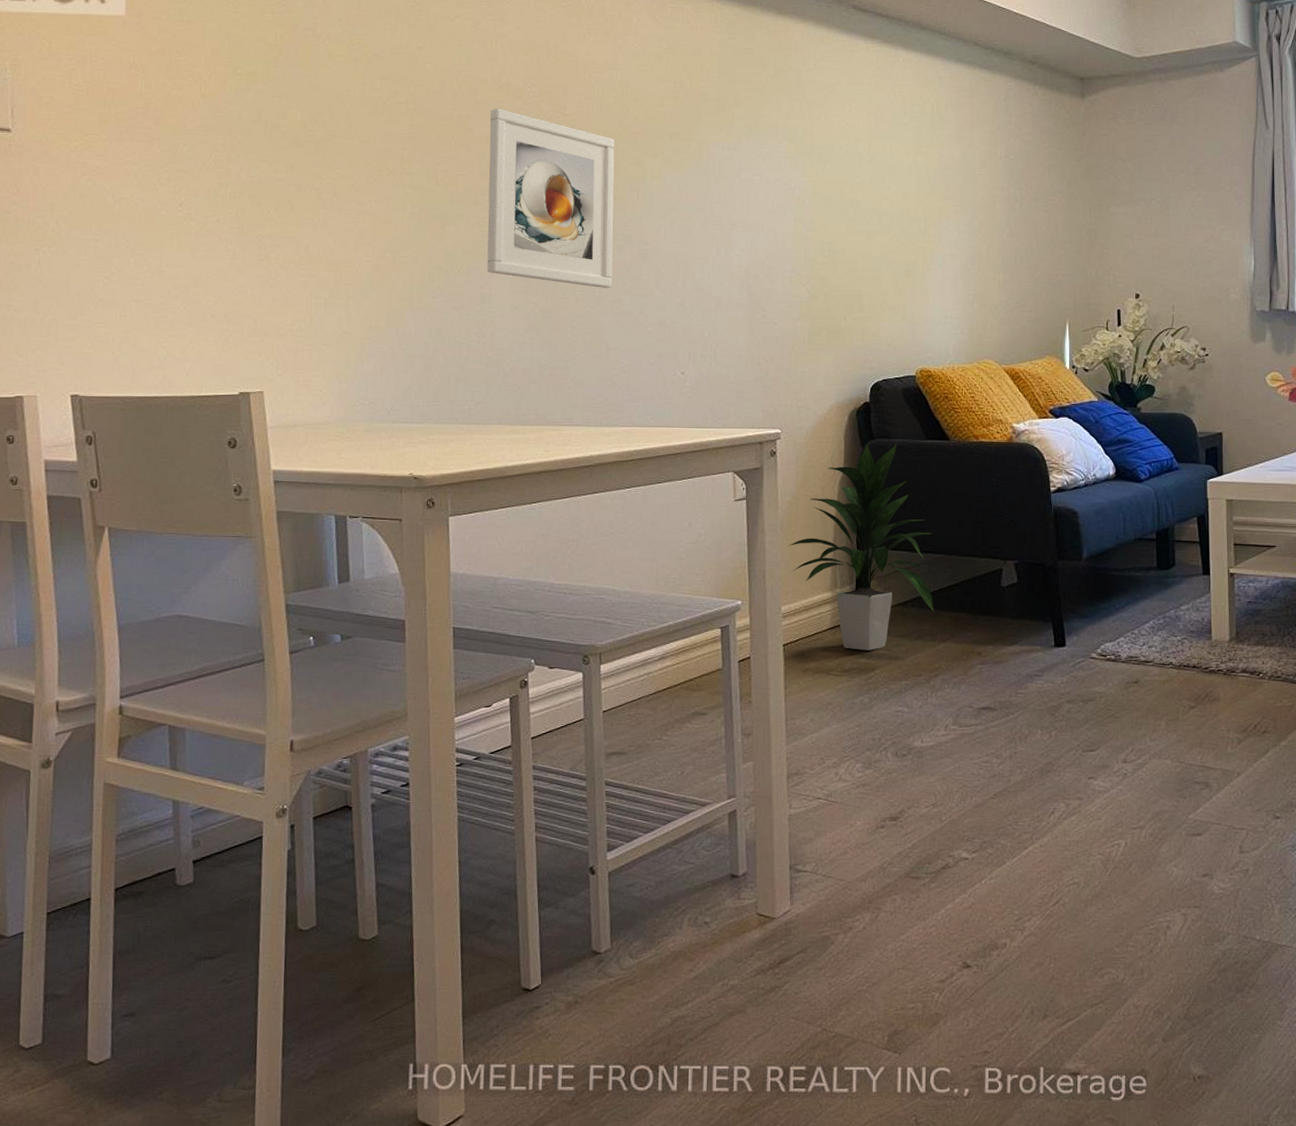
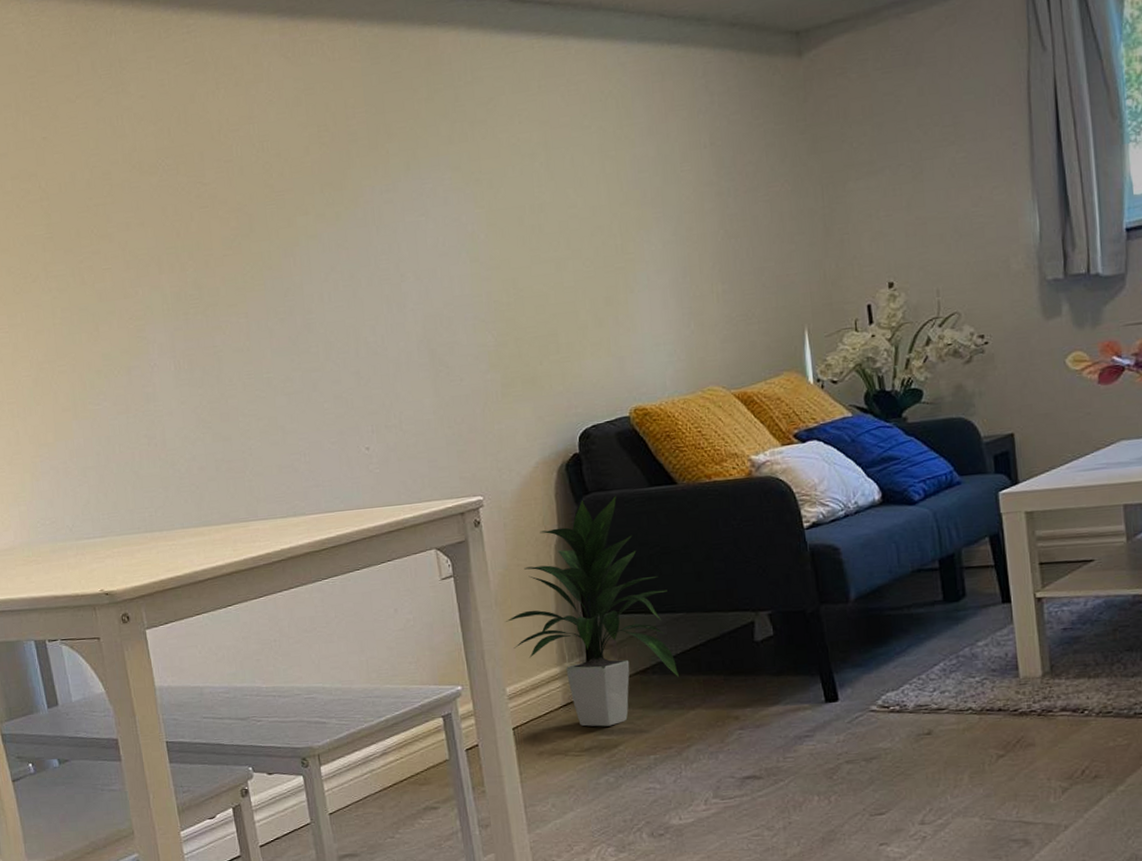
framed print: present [487,108,615,288] -> none [127,189,280,370]

